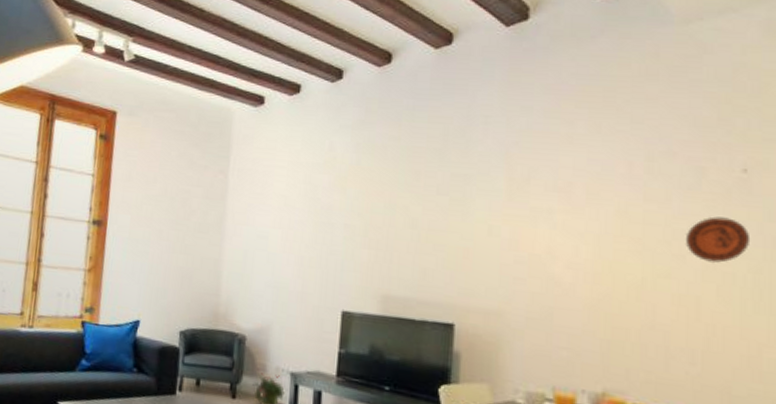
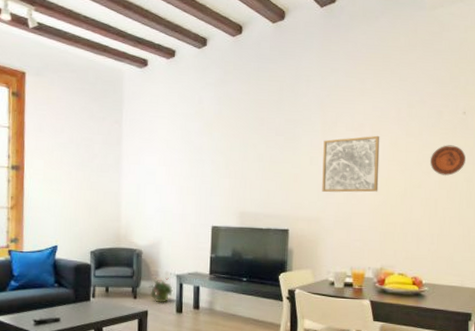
wall art: none [506,199,600,280] -> present [322,135,380,193]

